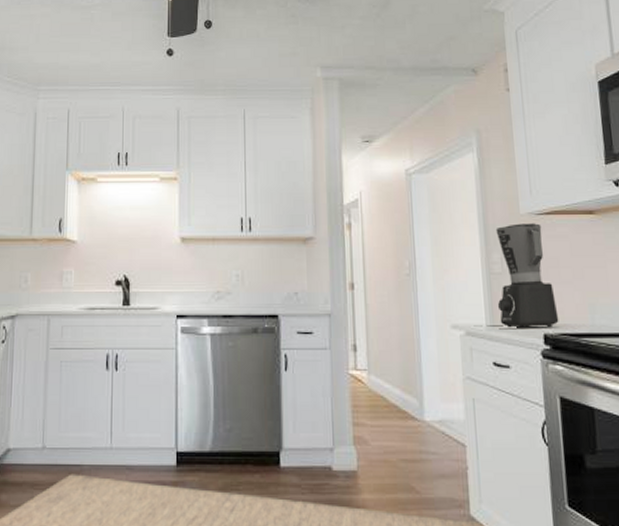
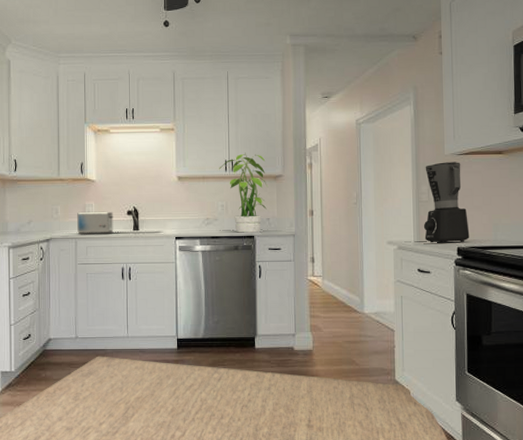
toaster: none [51,280,98,311] -> present [77,211,114,235]
potted plant: none [232,208,296,311] -> present [218,152,269,233]

